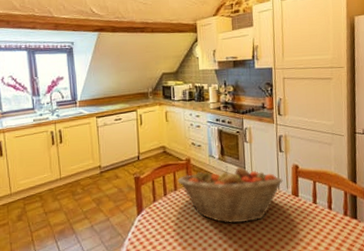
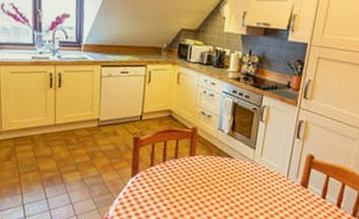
fruit basket: present [177,166,283,224] -> none [179,143,294,205]

